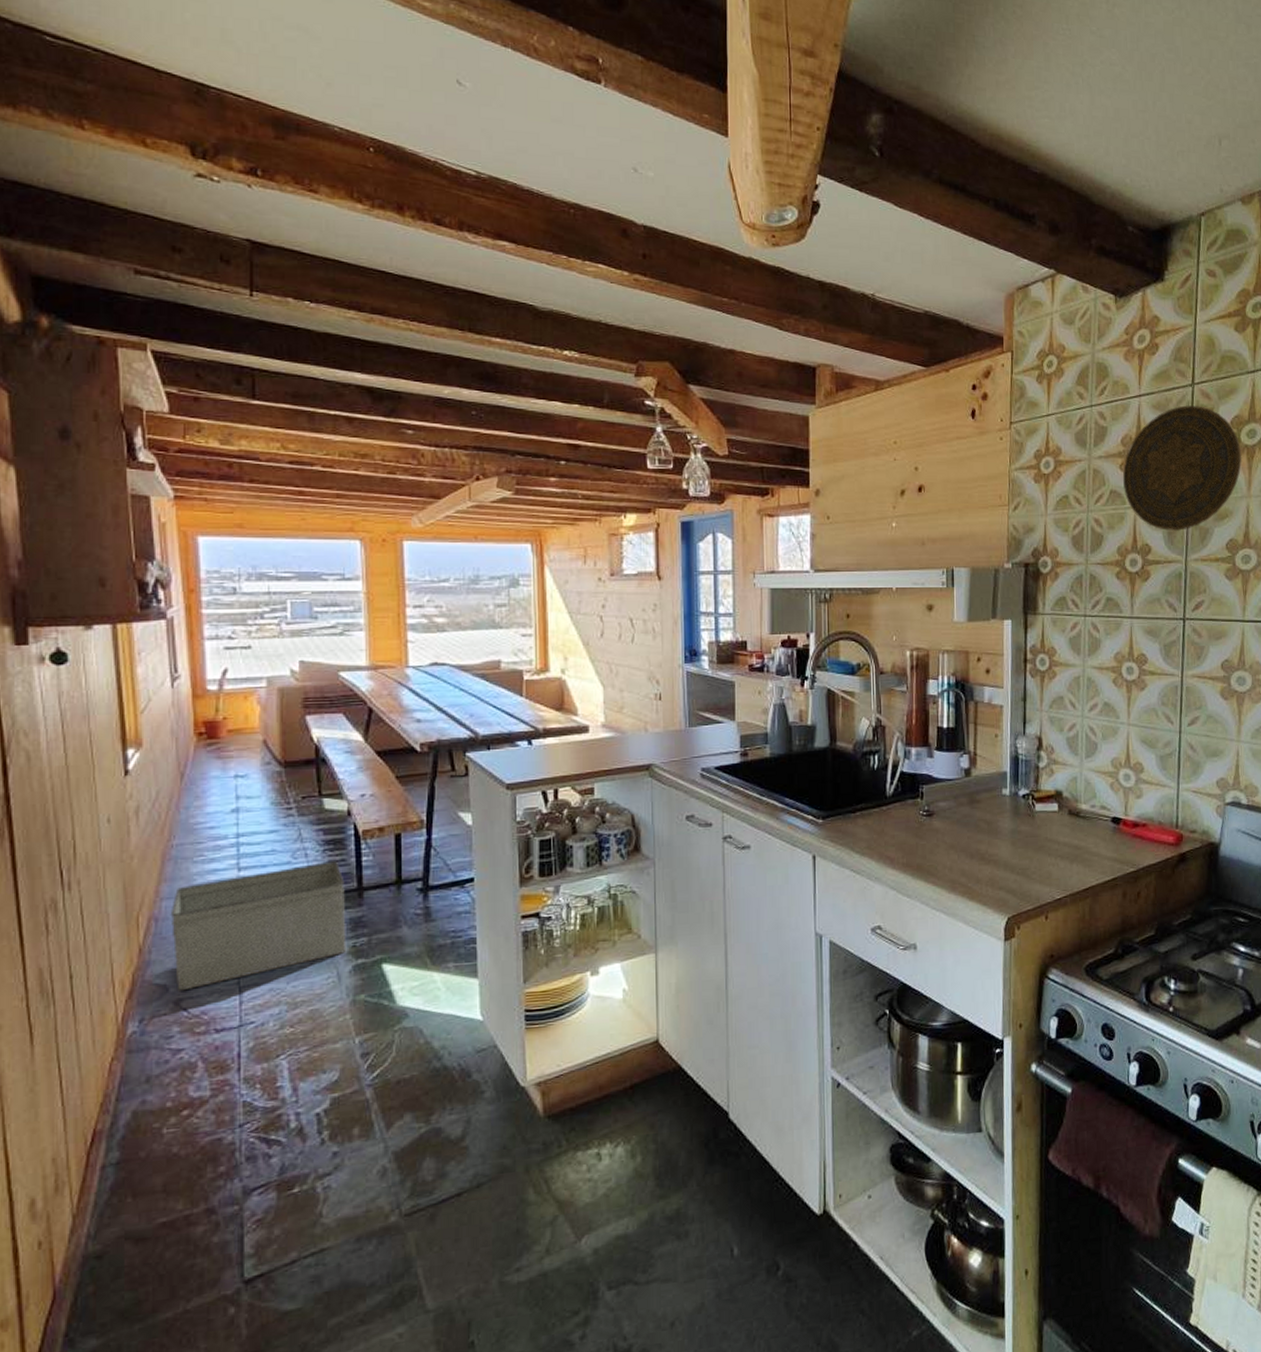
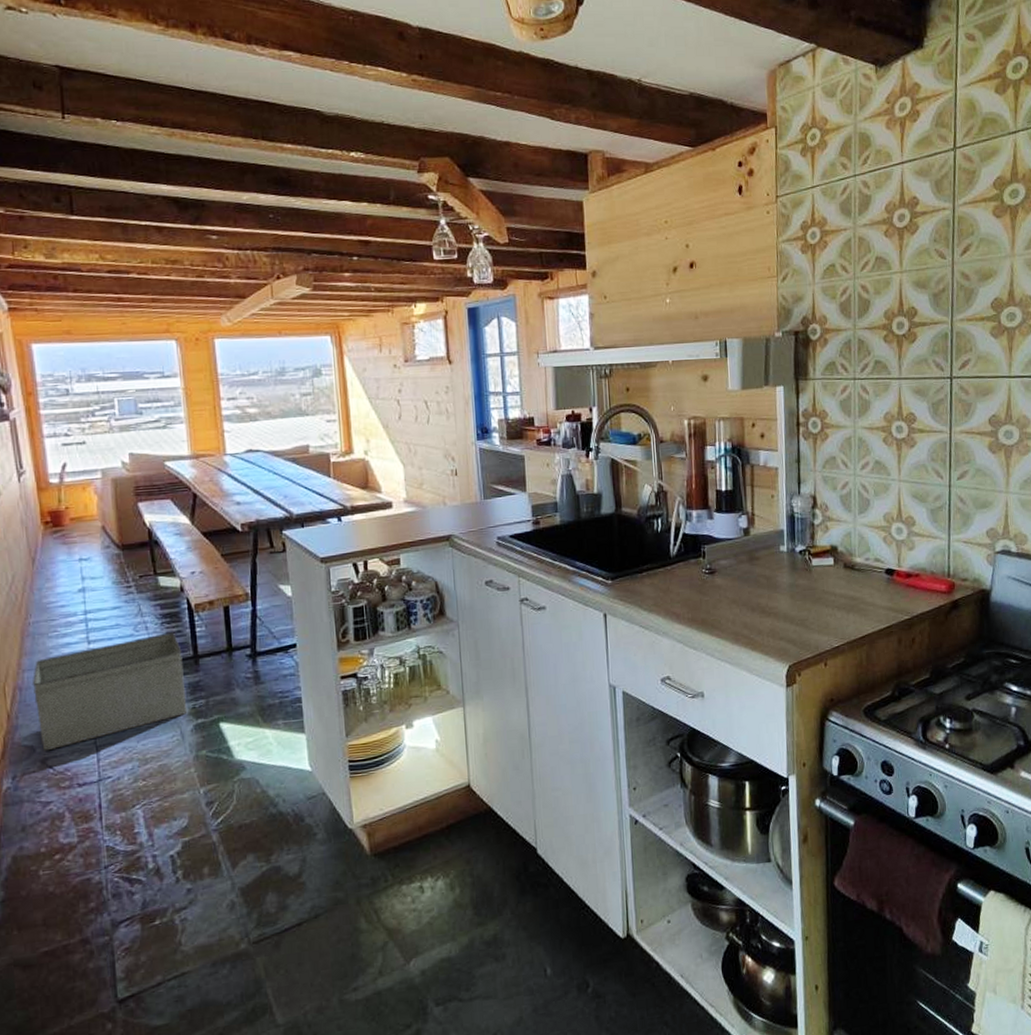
decorative plate: present [1122,405,1242,532] -> none [887,169,1006,294]

